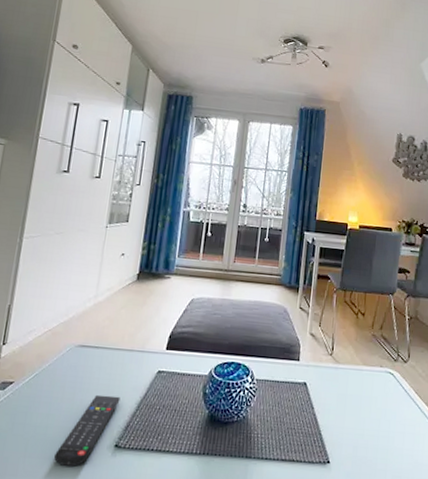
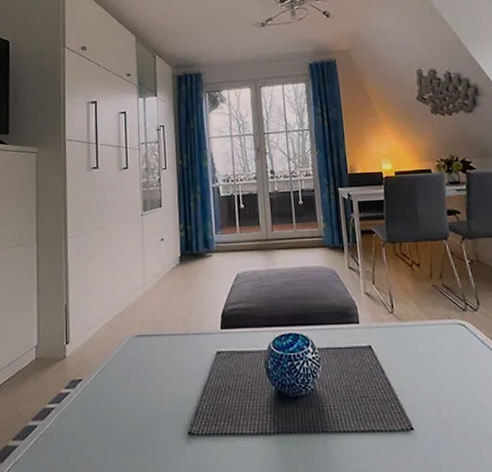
remote control: present [54,394,121,467] -> none [132,382,185,460]

